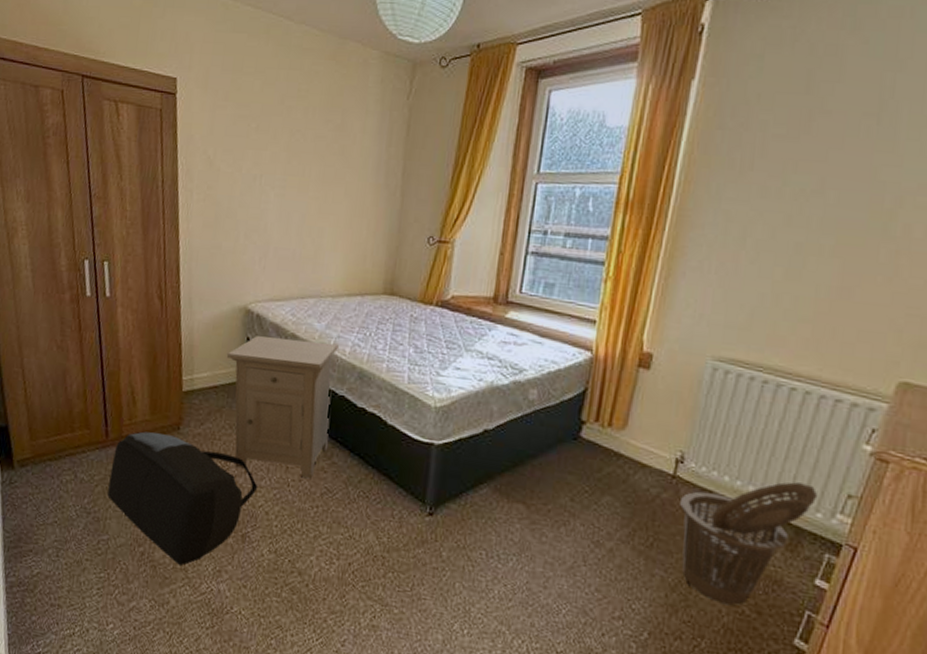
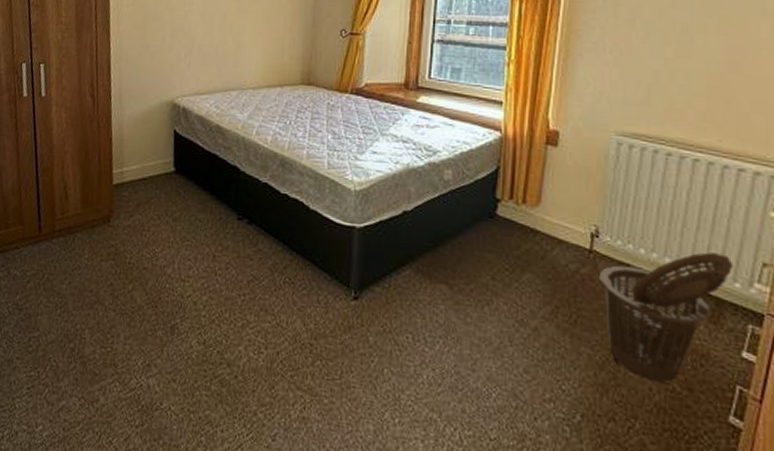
duffel bag: present [107,431,257,567] -> none [39,225,185,362]
nightstand: present [226,336,339,479] -> none [154,128,261,267]

